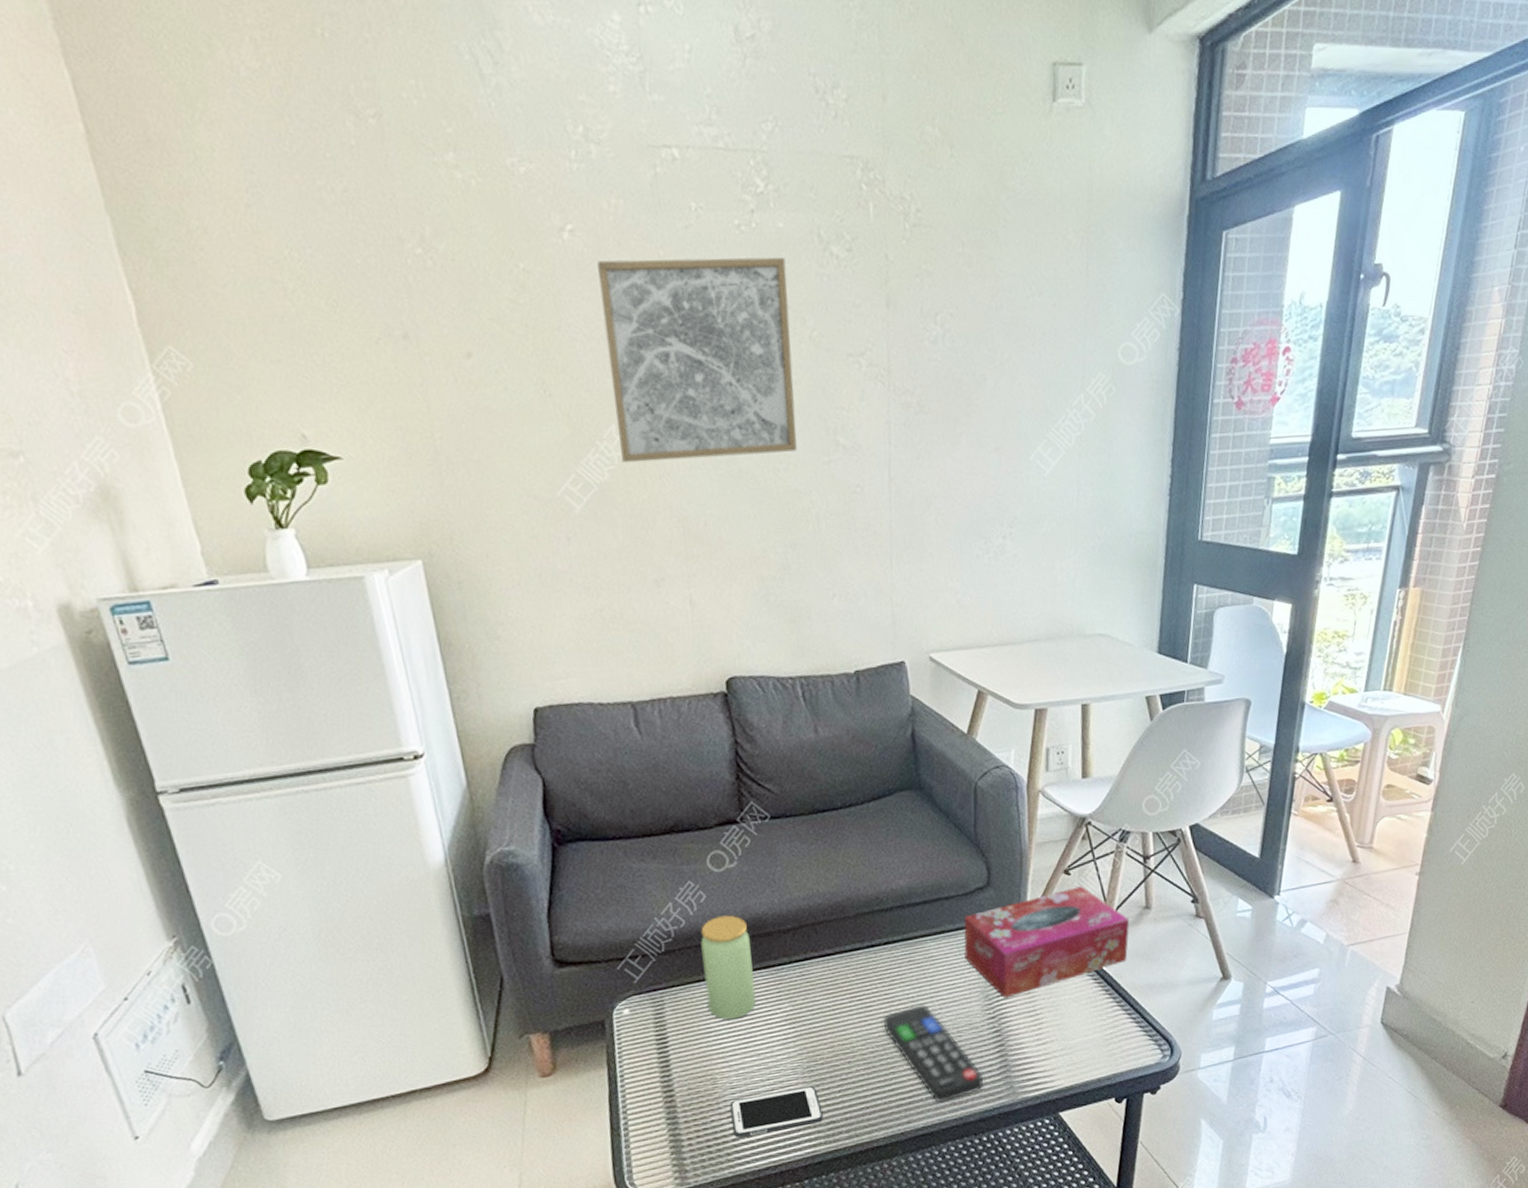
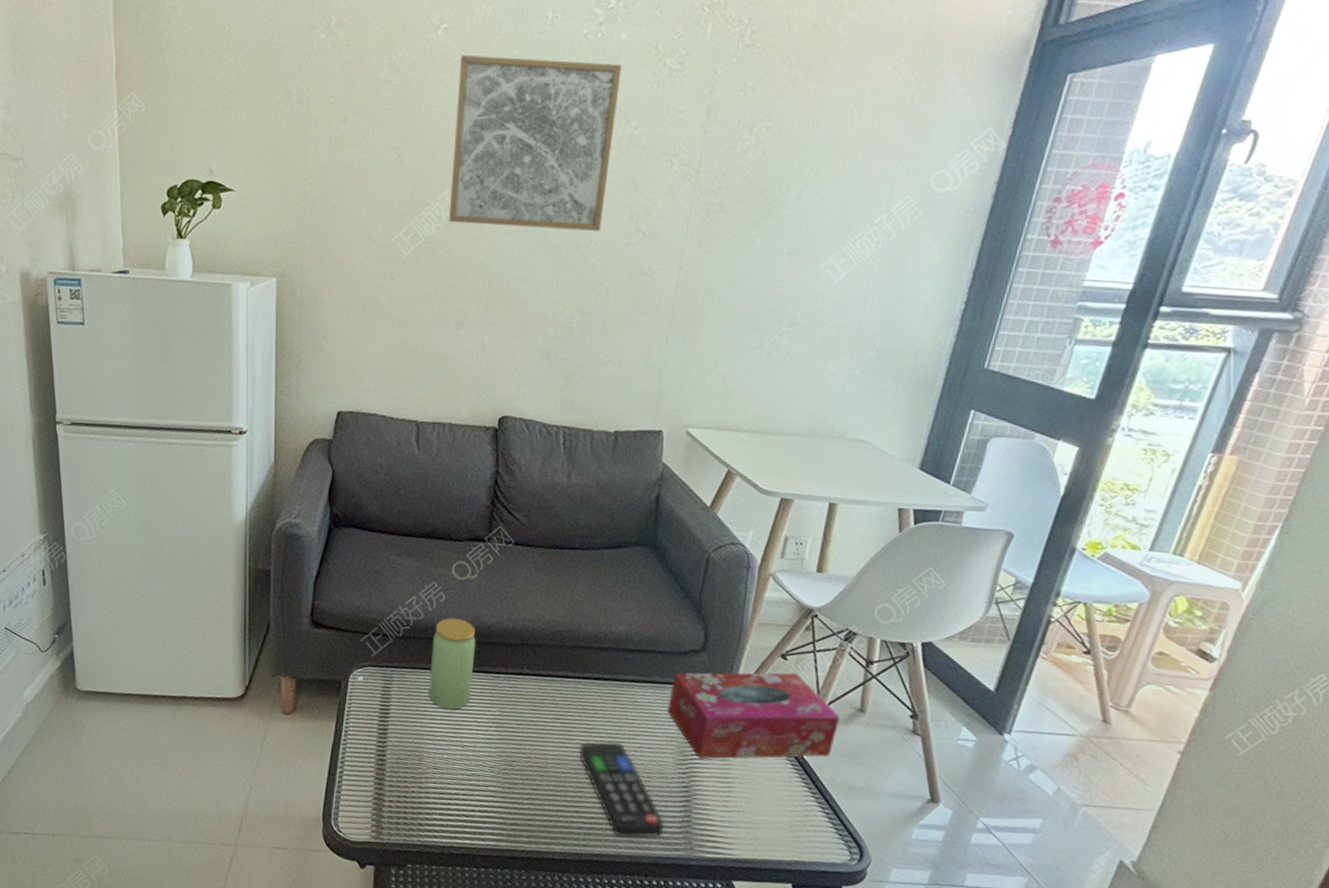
cell phone: present [730,1086,823,1138] -> none [428,779,509,821]

